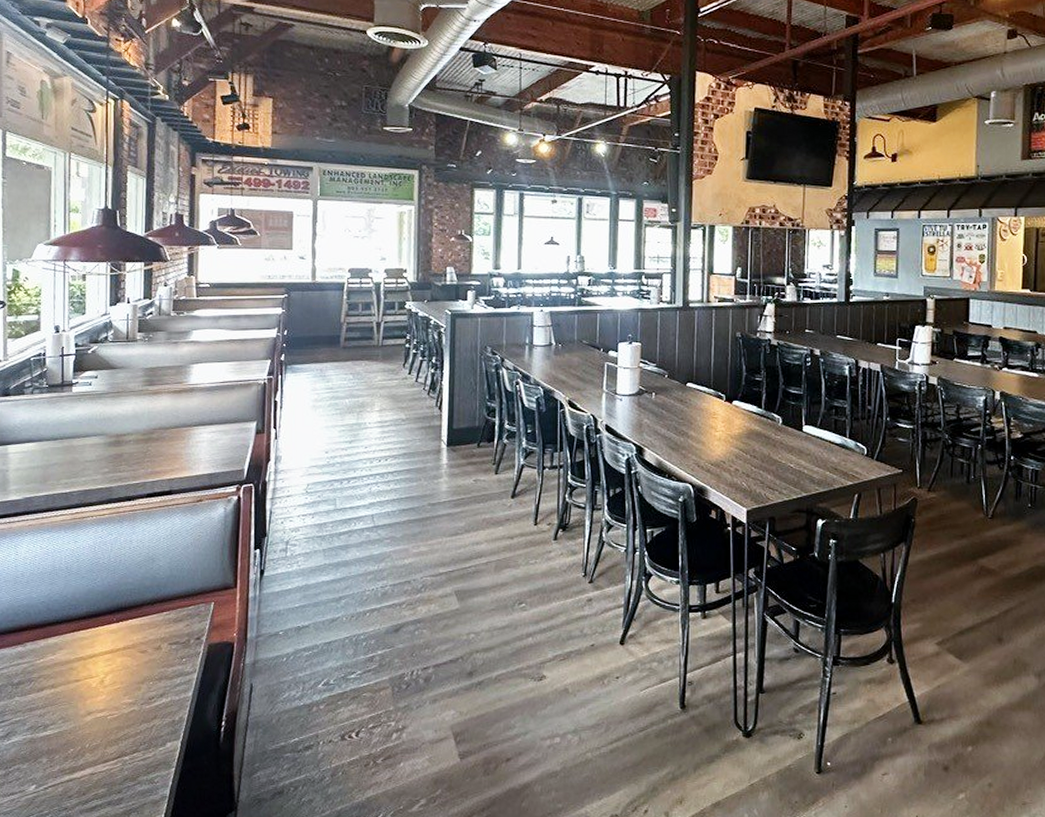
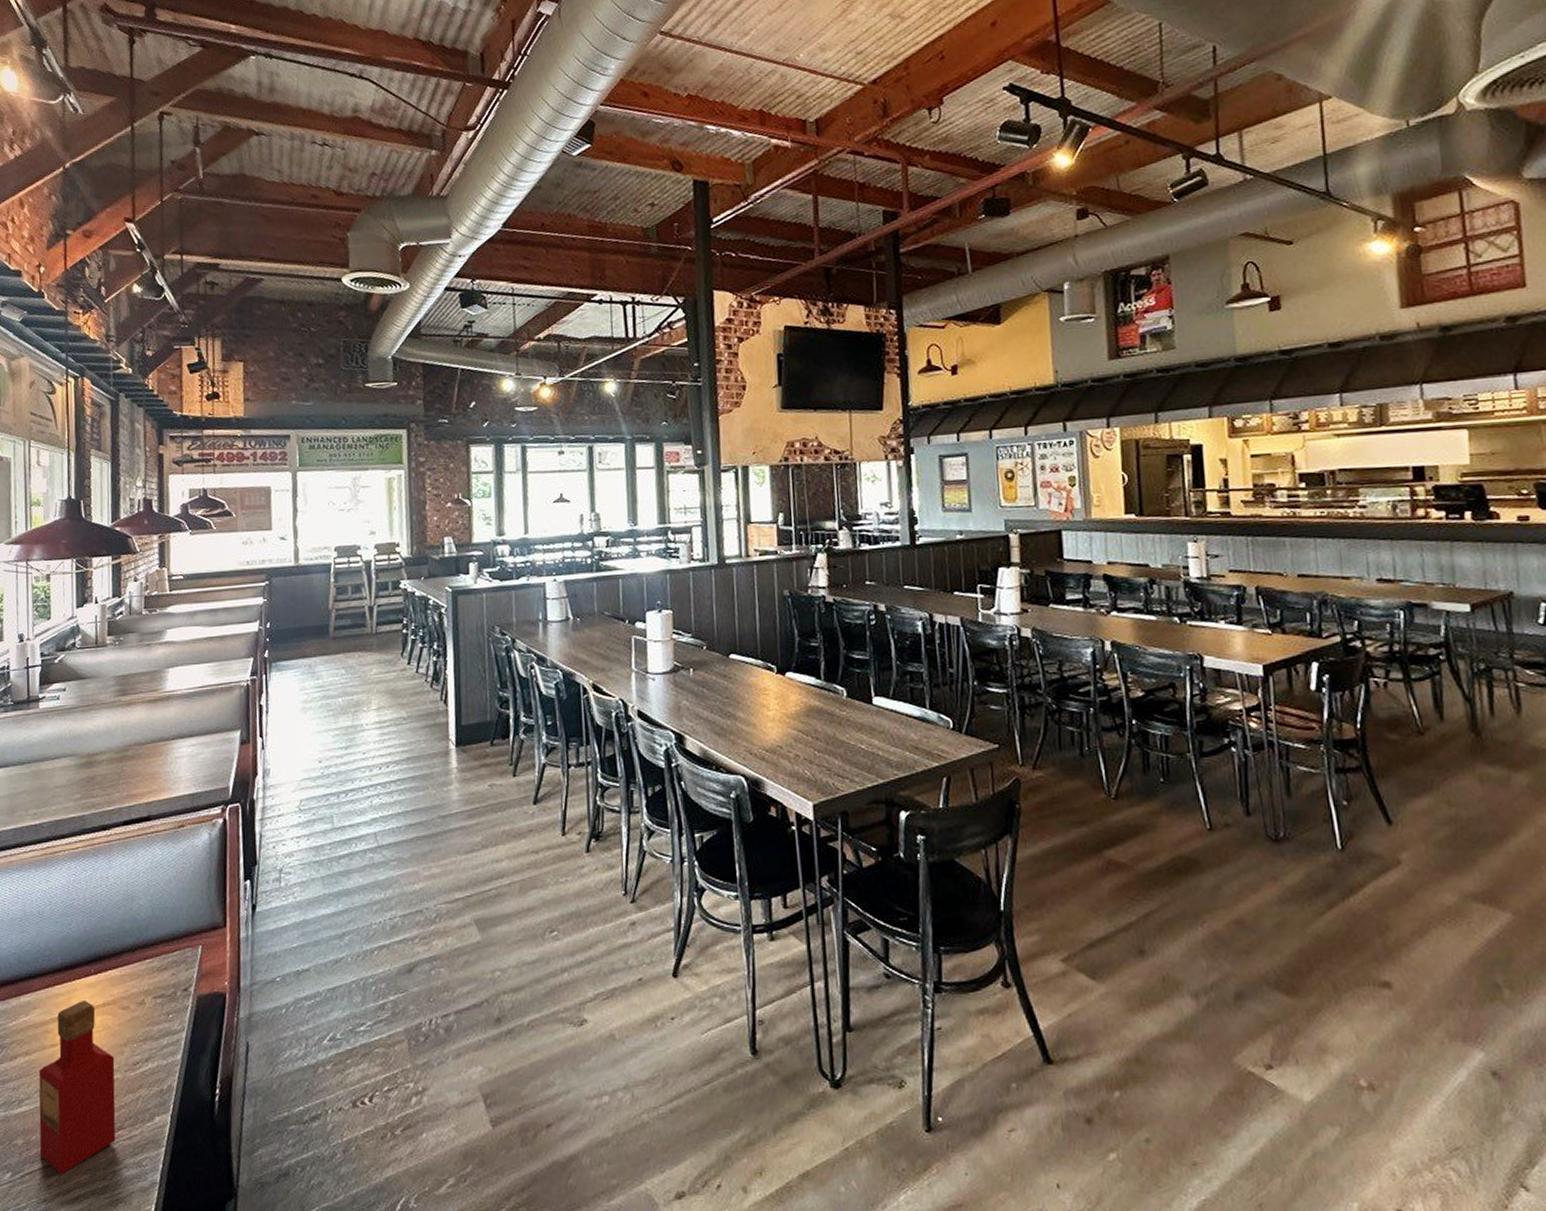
tabasco sauce: none [62,644,132,787] -> present [38,1001,116,1174]

